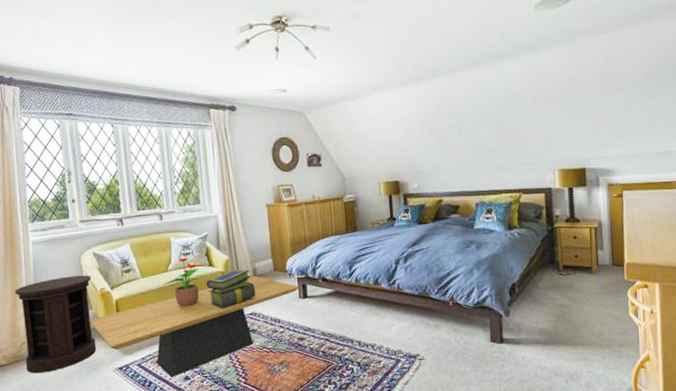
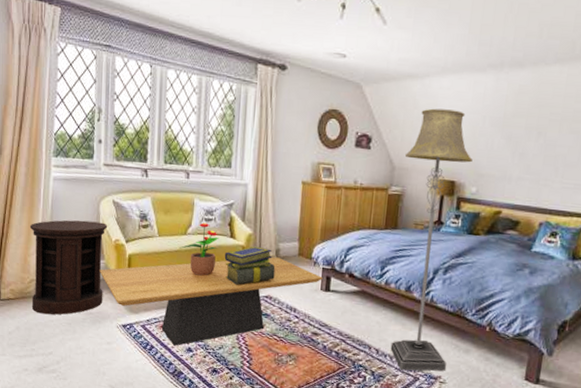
floor lamp: none [352,121,422,356] -> present [390,108,473,371]

